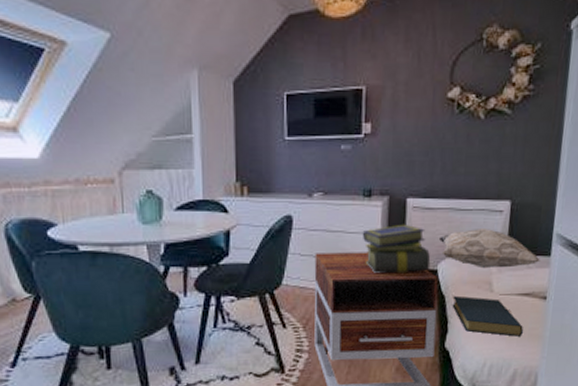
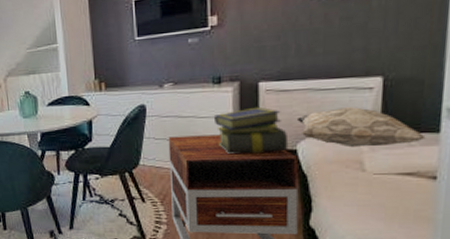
hardback book: present [452,295,523,337] -> none [316,175,407,218]

